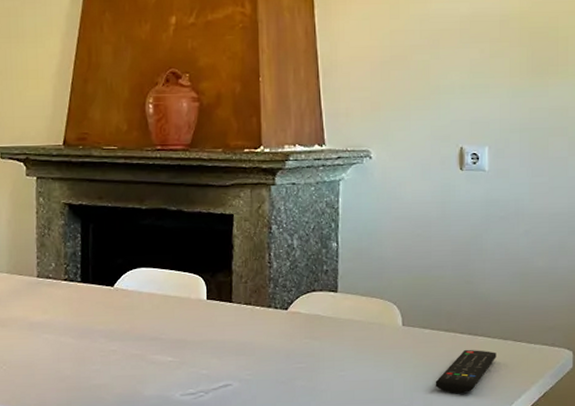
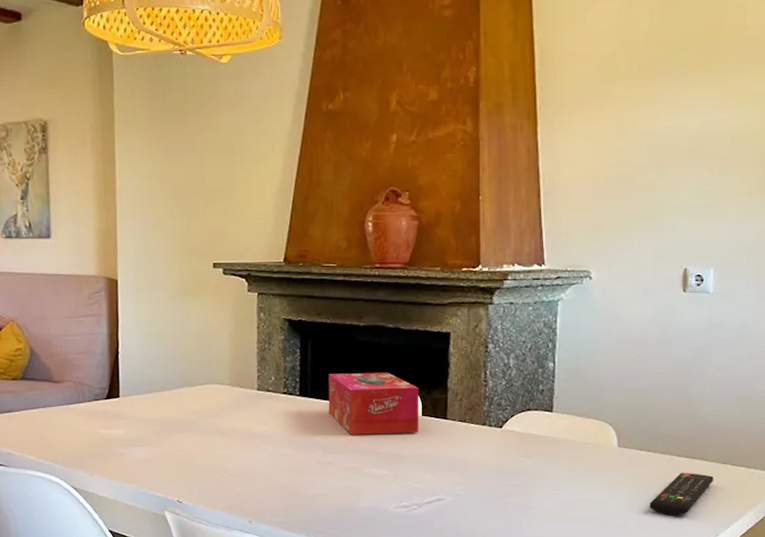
tissue box: none [110,255,204,321] -> present [328,372,419,435]

